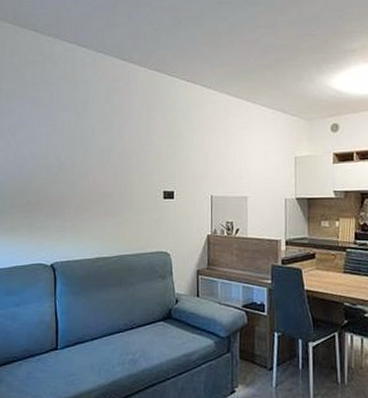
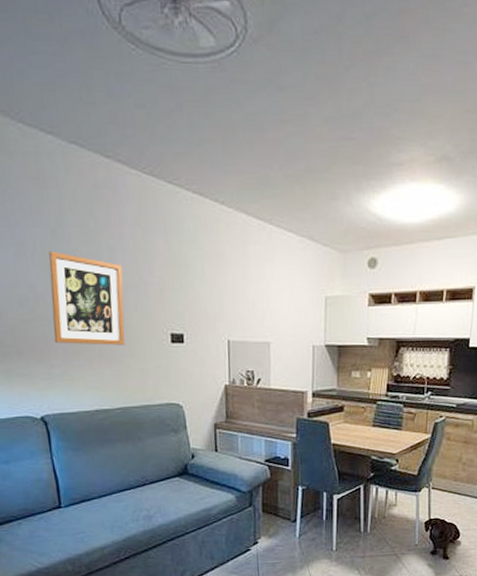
wall art: none [70,129,129,202] -> present [49,251,125,345]

